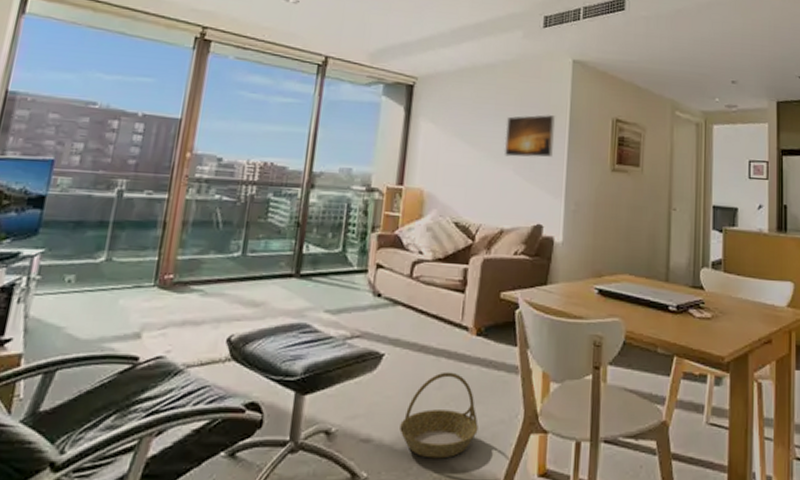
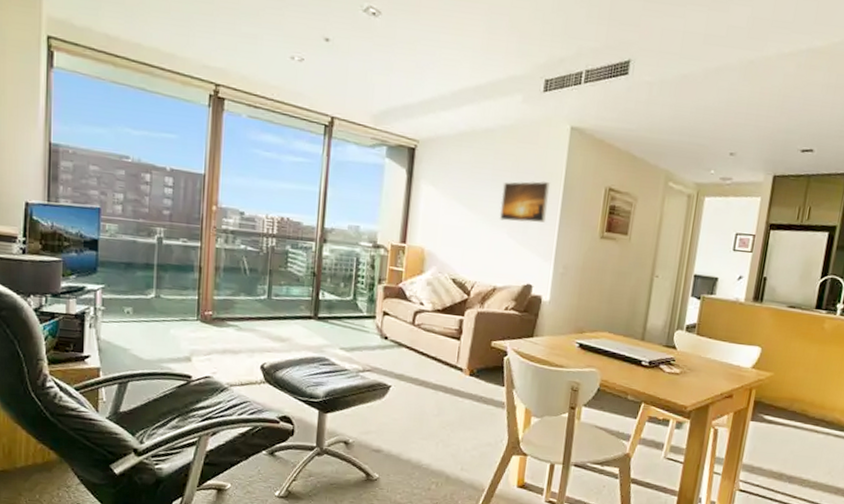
basket: present [400,372,478,459] -> none [404,403,469,469]

